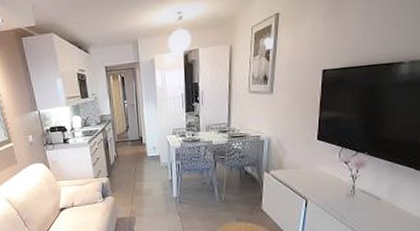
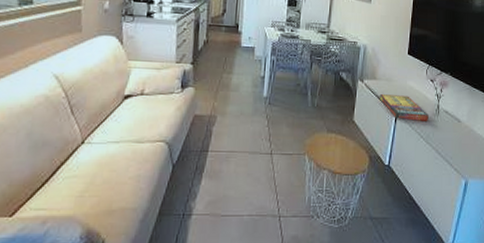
game compilation box: none [287,180,343,204] -> present [379,93,429,121]

